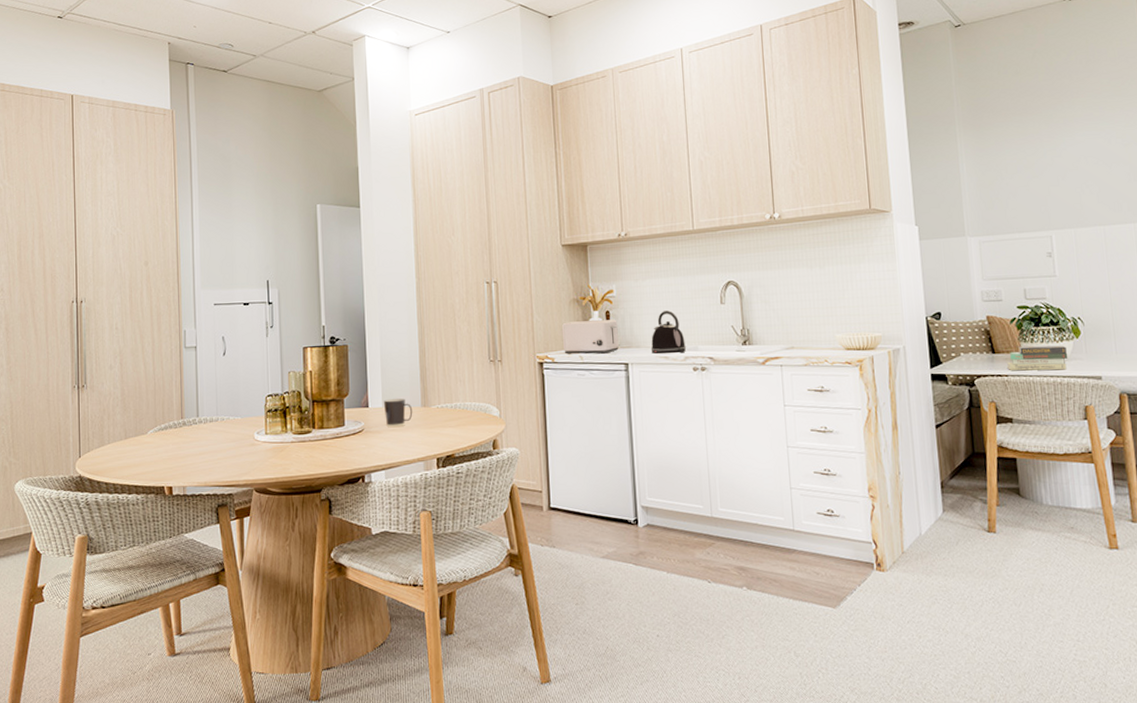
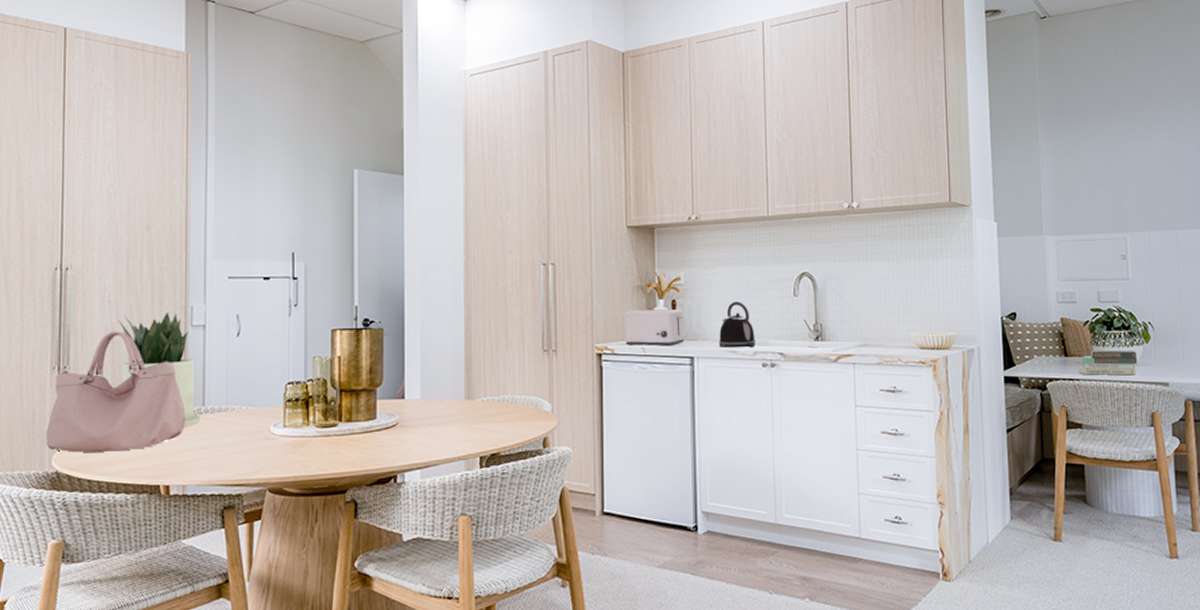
handbag: none [70,354,184,459] -> present [46,331,186,453]
planter: none [124,337,197,435] -> present [118,313,203,426]
mug: present [383,398,413,428] -> none [421,390,455,422]

